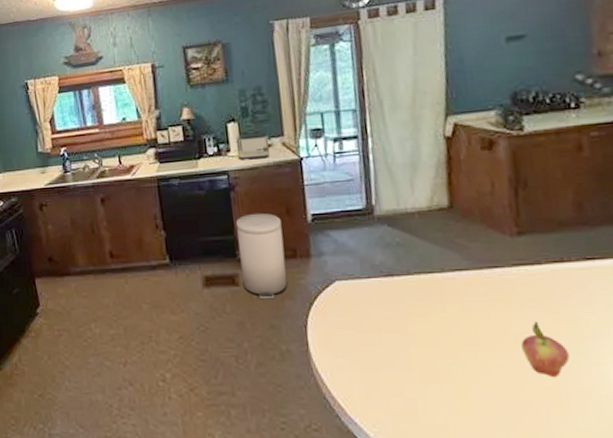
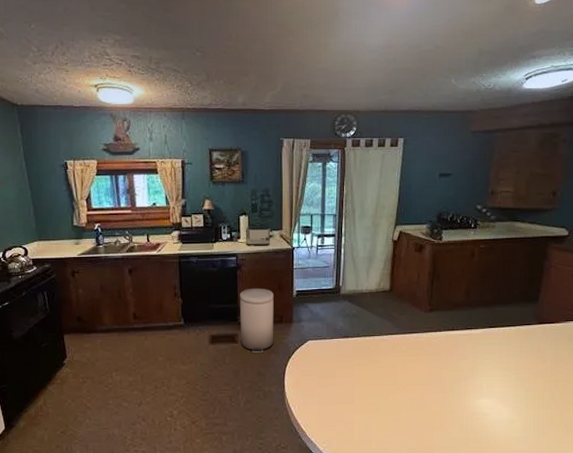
fruit: present [520,320,570,376] -> none [422,368,449,405]

